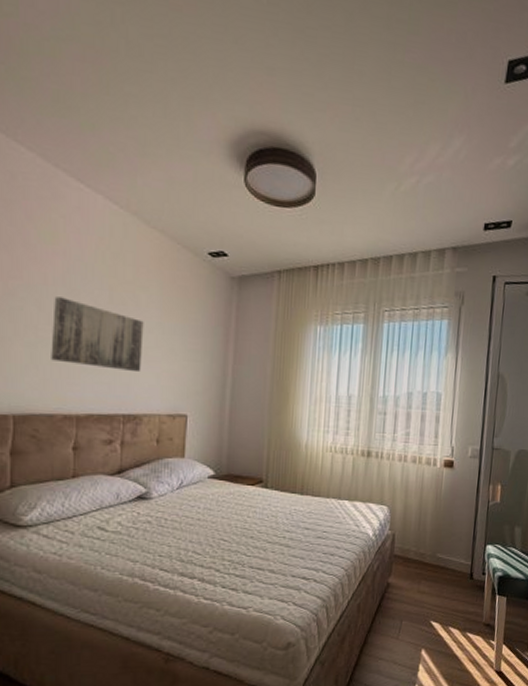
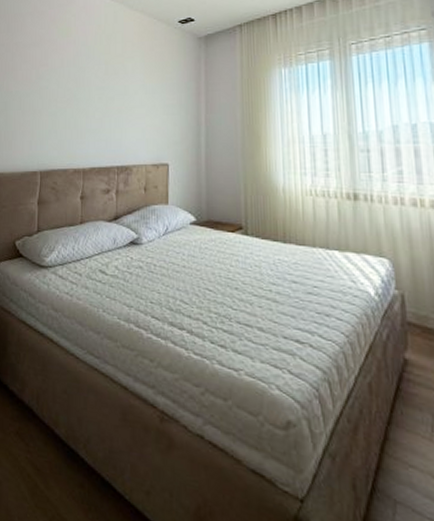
wall art: present [51,297,144,373] -> none [66,75,131,129]

